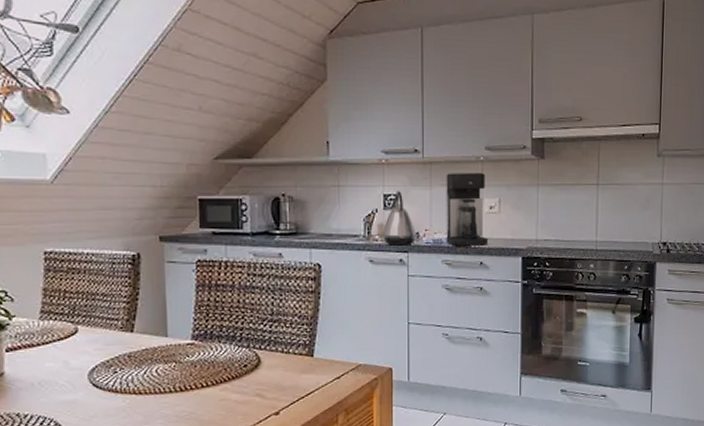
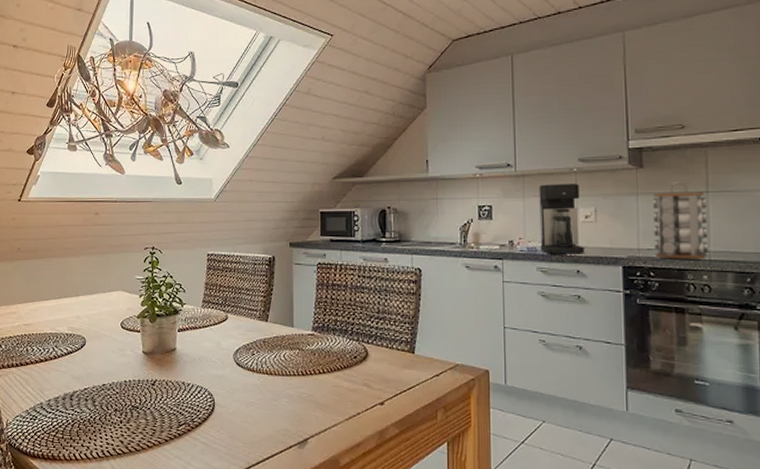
kettle: present [382,191,417,246] -> none [477,202,511,253]
spice rack: none [551,173,597,250] -> present [653,181,709,259]

